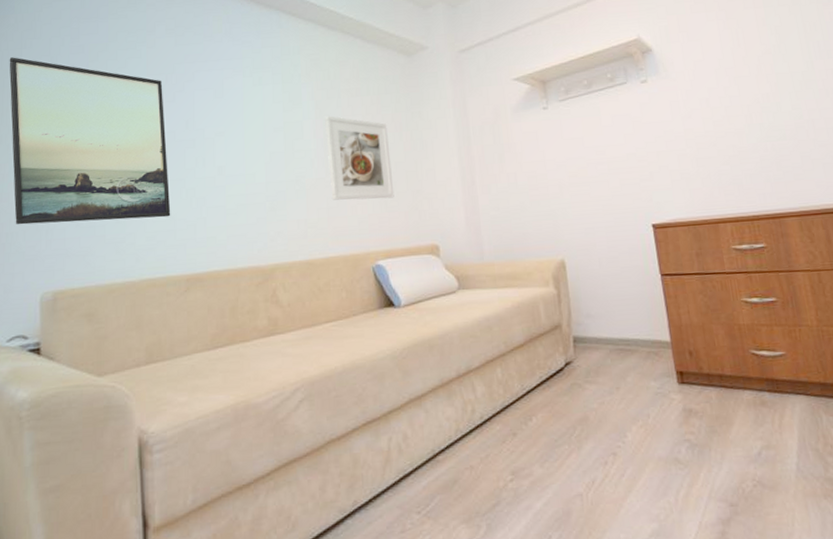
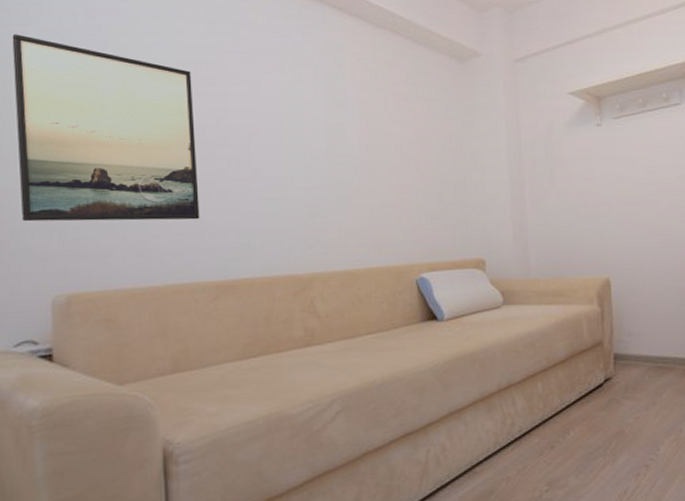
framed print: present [325,116,394,200] -> none [370,120,441,210]

